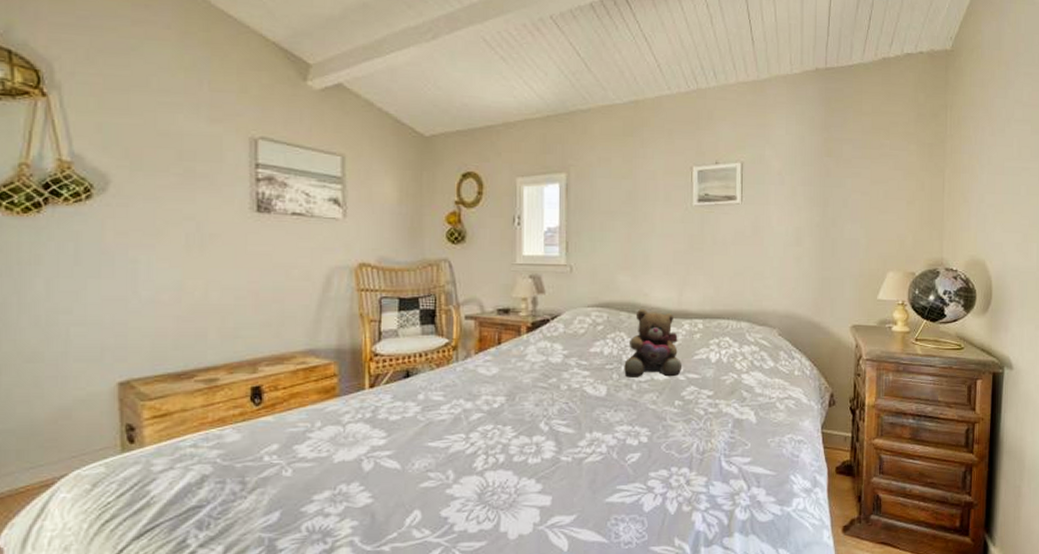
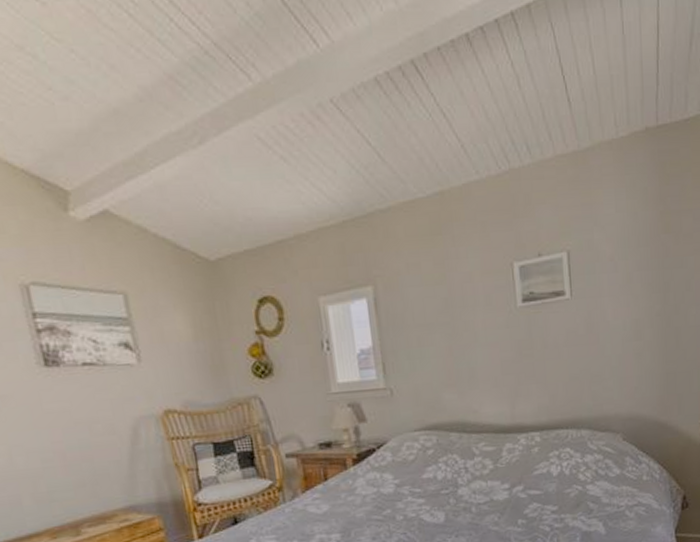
teddy bear: present [624,308,681,378] -> none [460,426,522,501]

